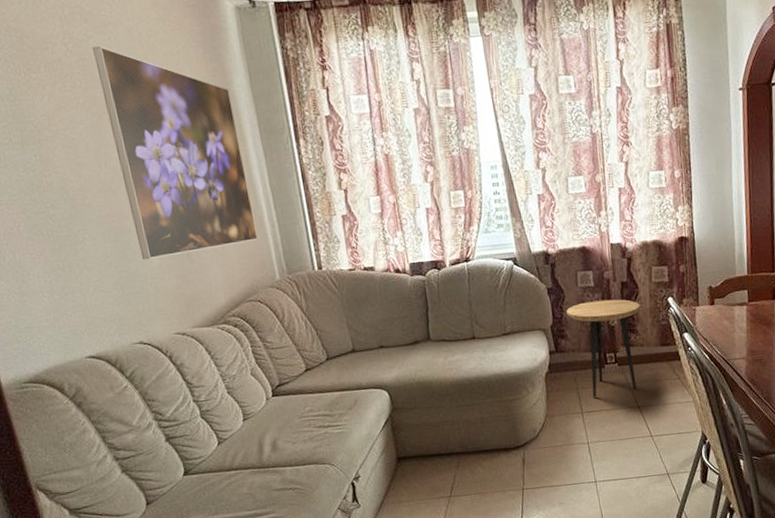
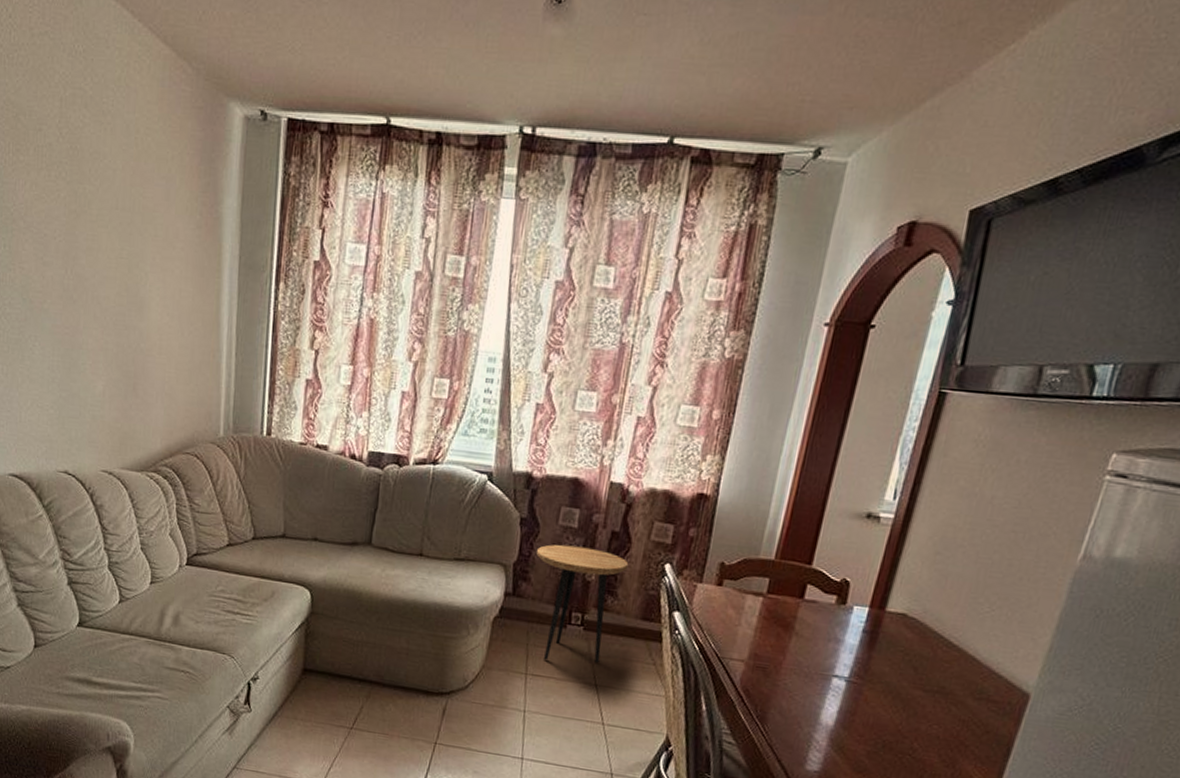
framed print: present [92,45,258,260] -> none [85,136,217,387]

